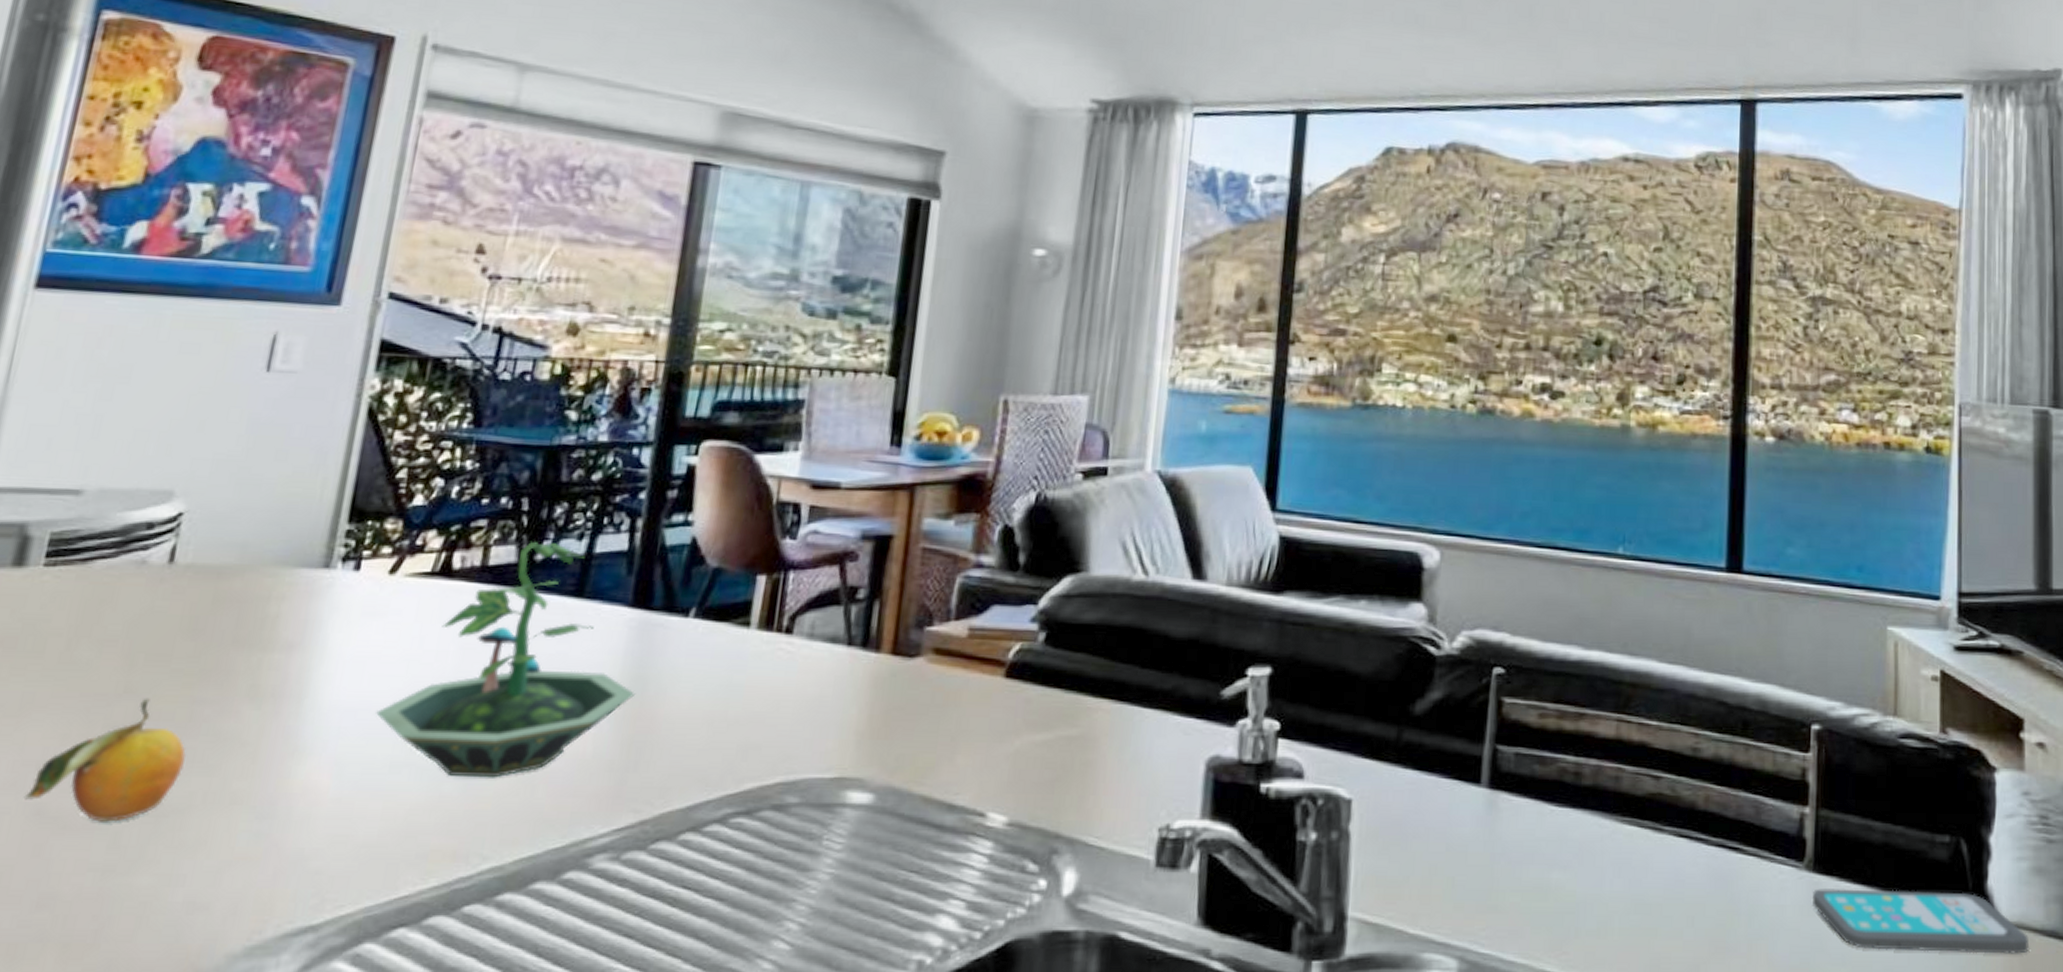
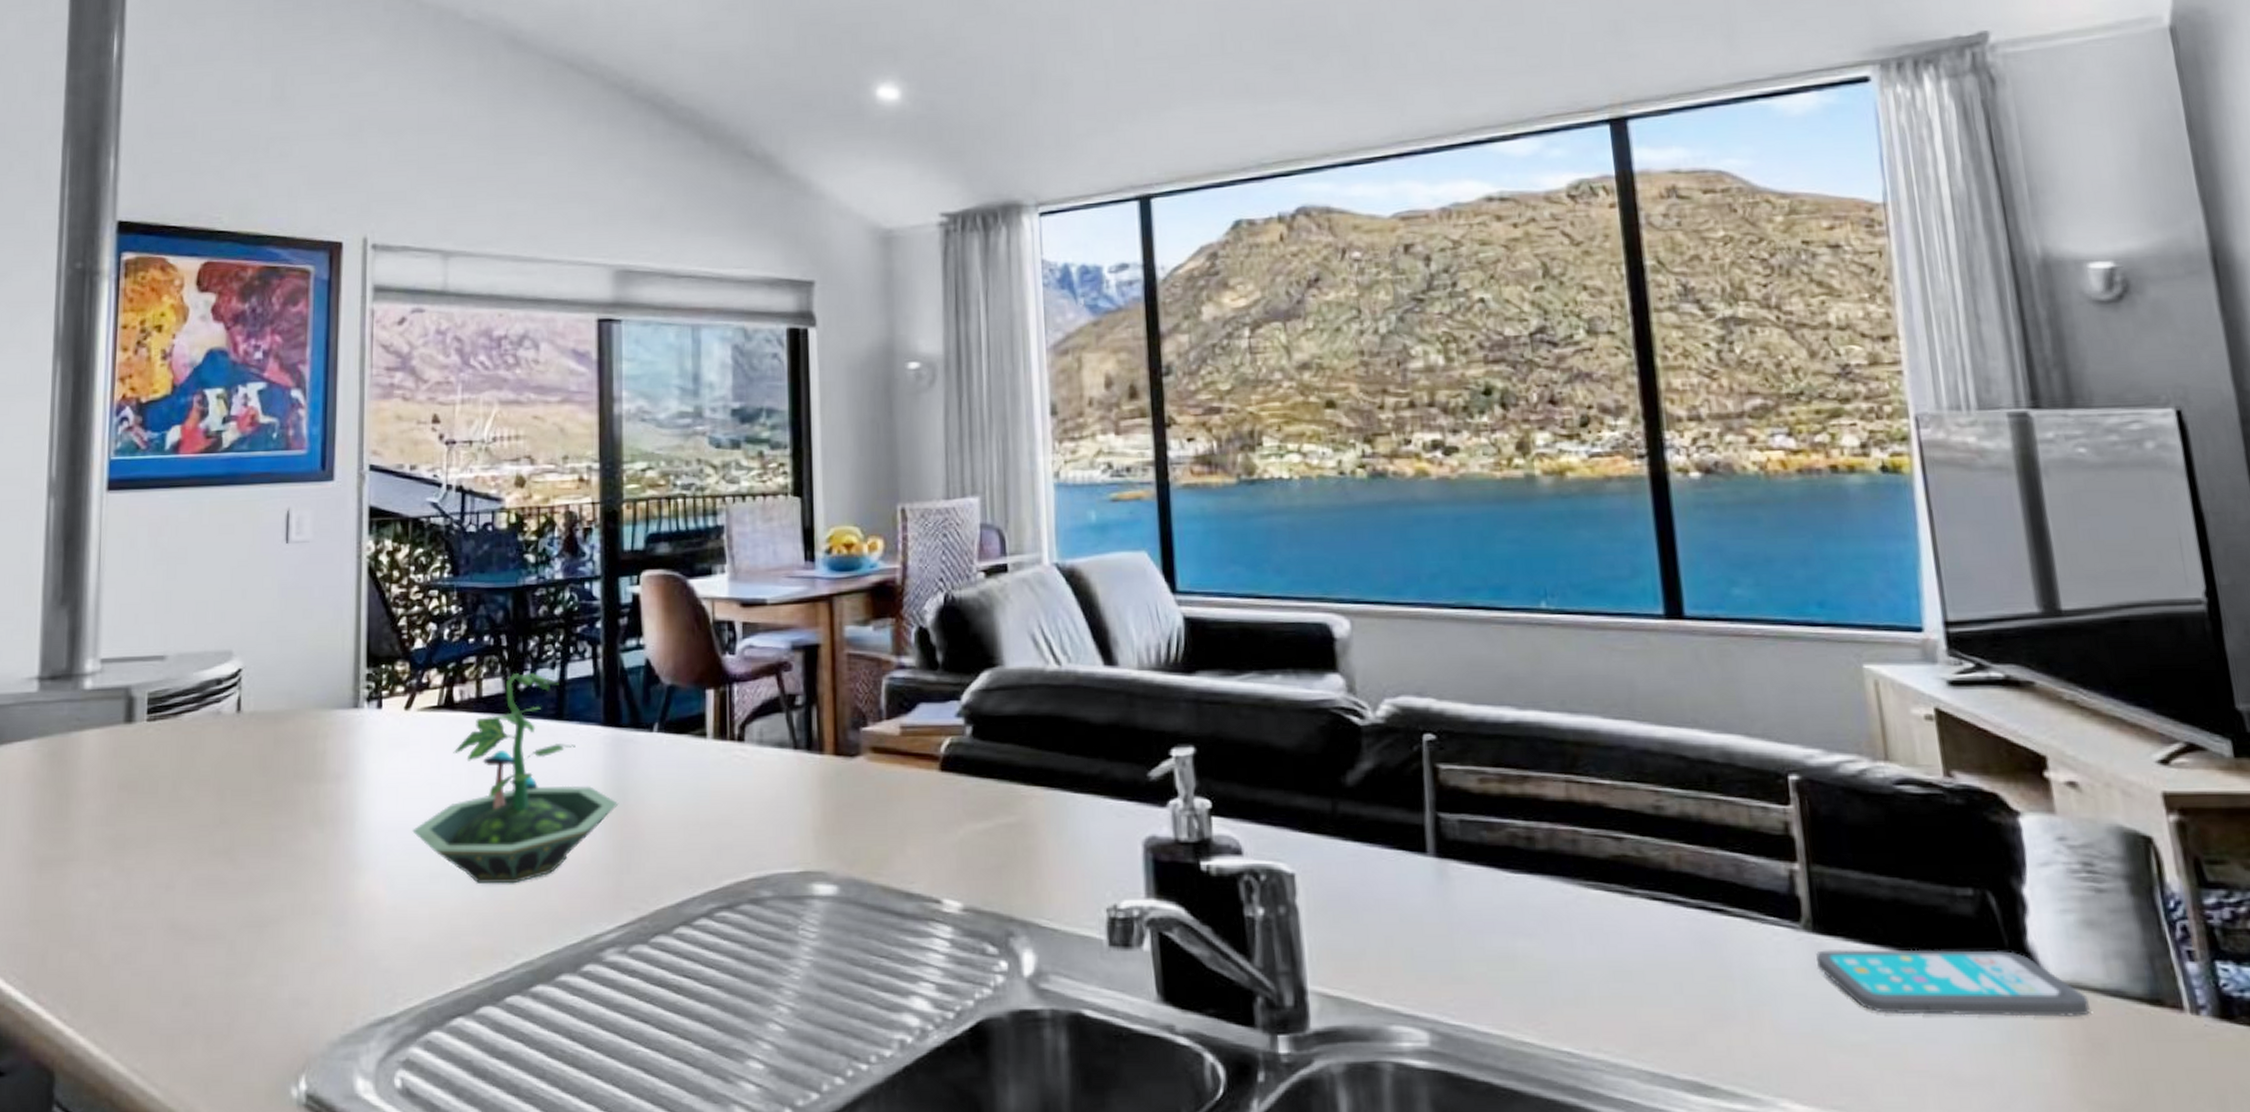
fruit: present [23,698,186,822] -> none [160,827,273,933]

